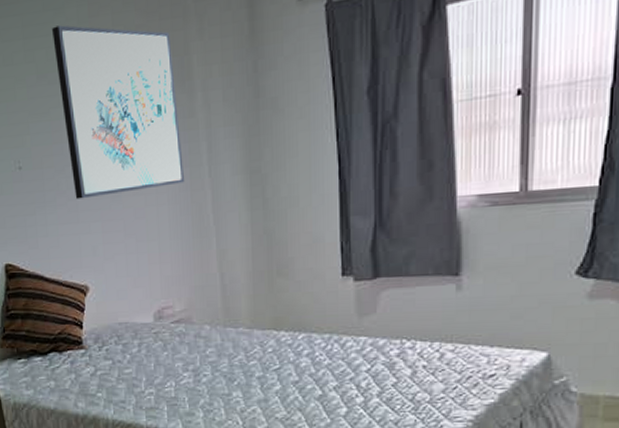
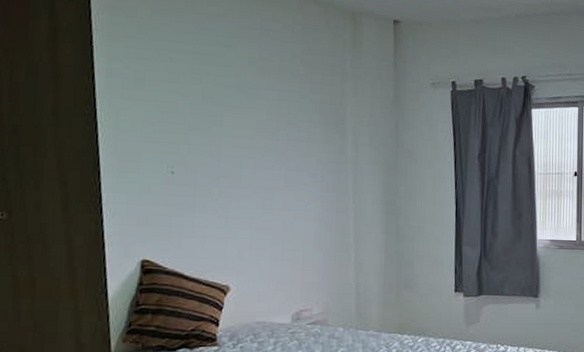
wall art: present [52,25,185,199] -> none [222,60,332,208]

